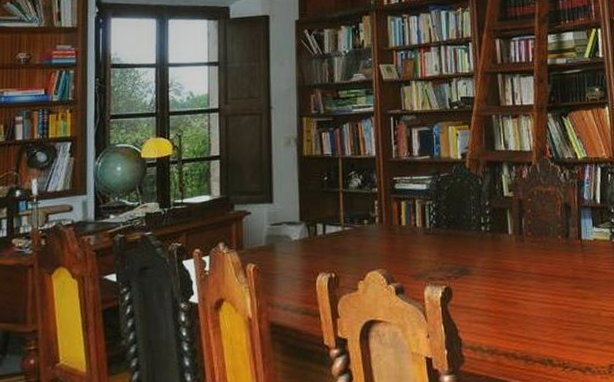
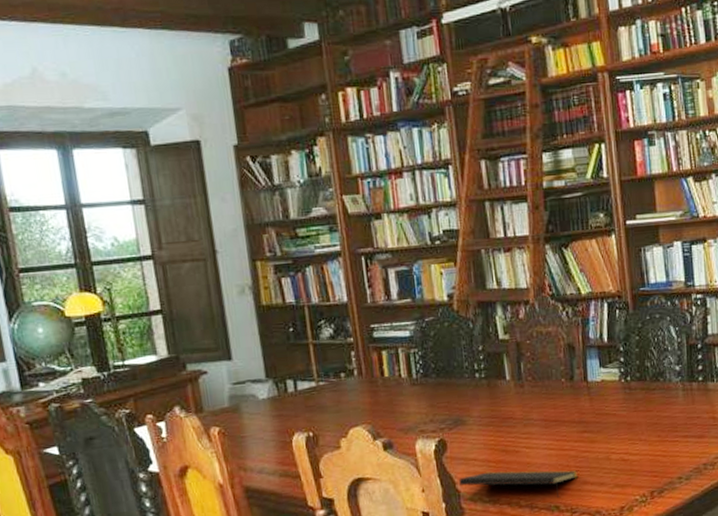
notepad: none [461,321,571,351] -> present [459,470,579,498]

